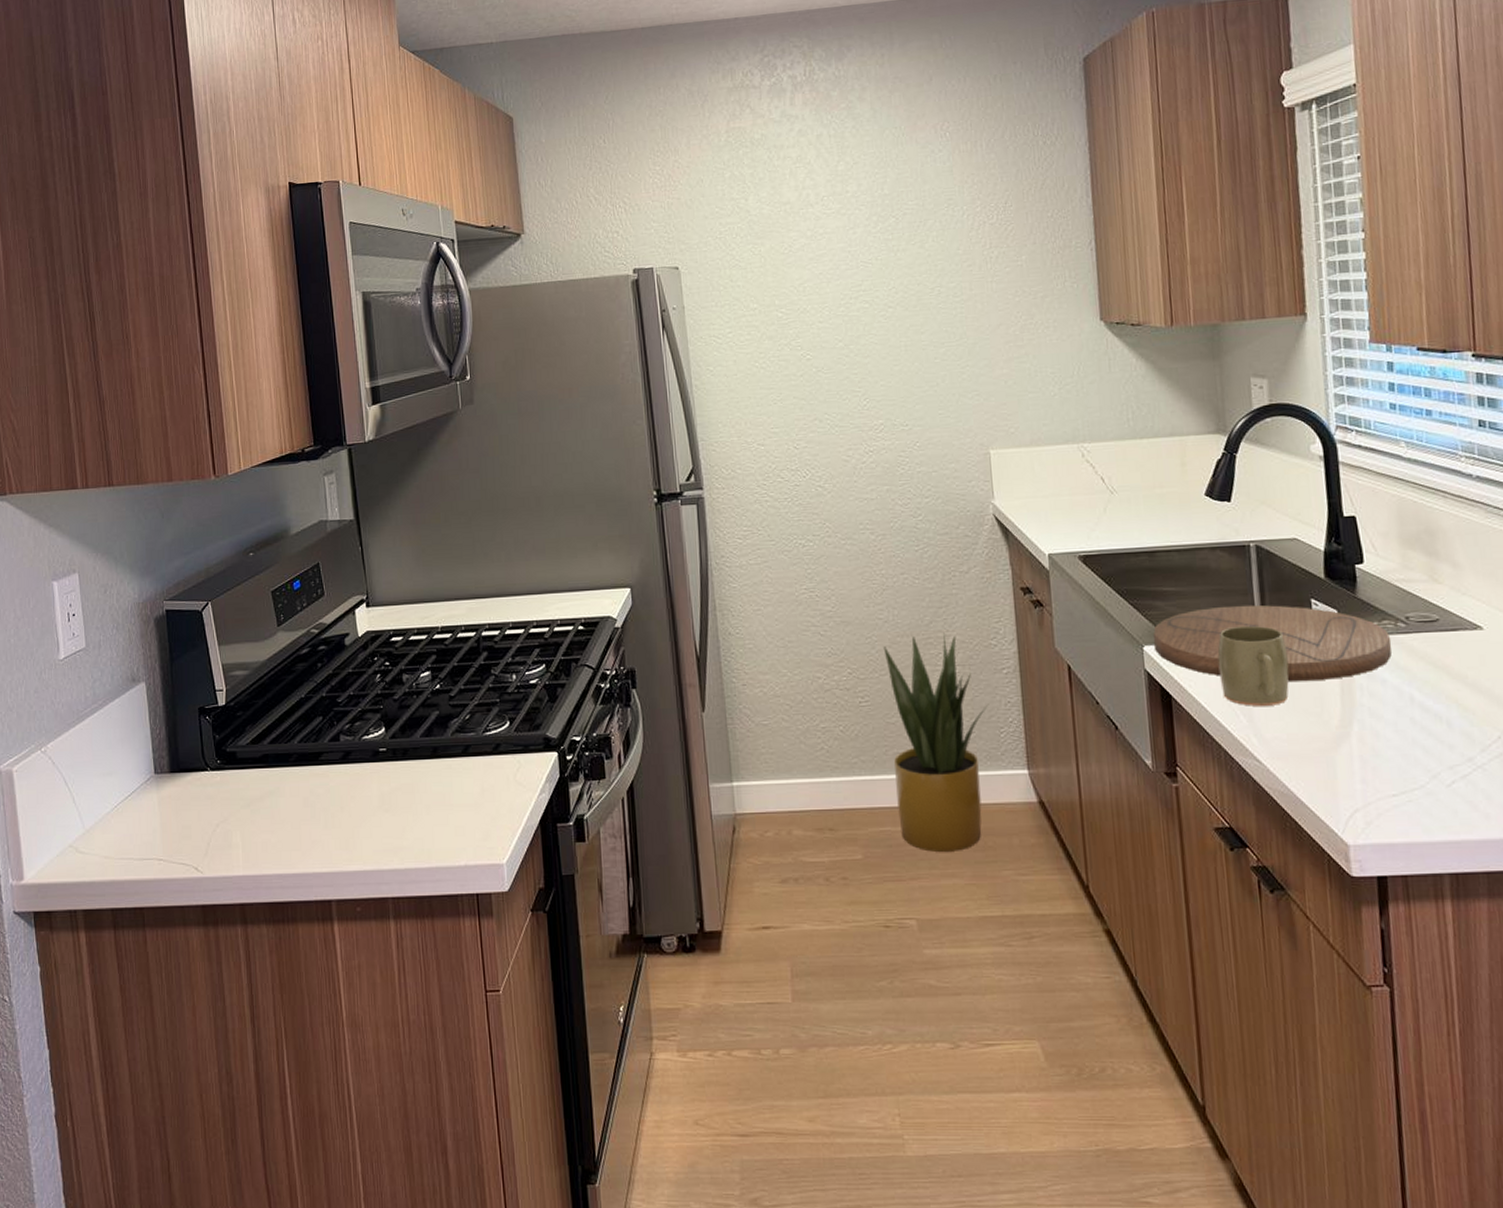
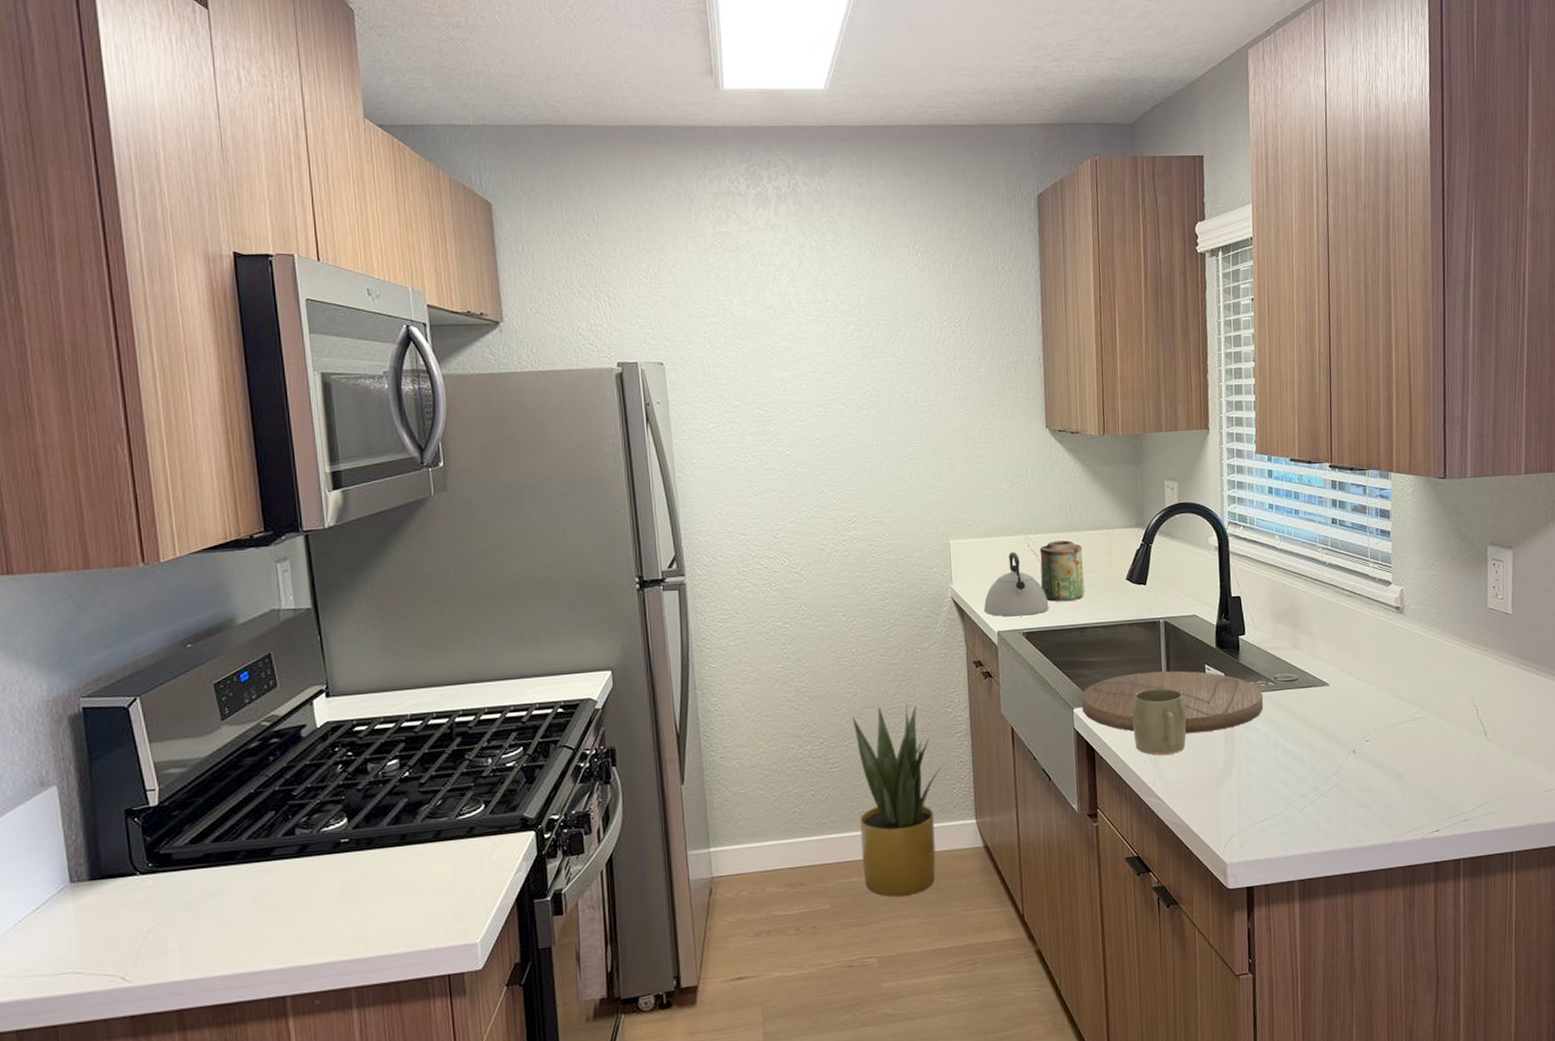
kettle: none [1031,463,1110,537] -> present [983,552,1049,617]
canister: none [1096,449,1154,520] -> present [1039,540,1085,601]

